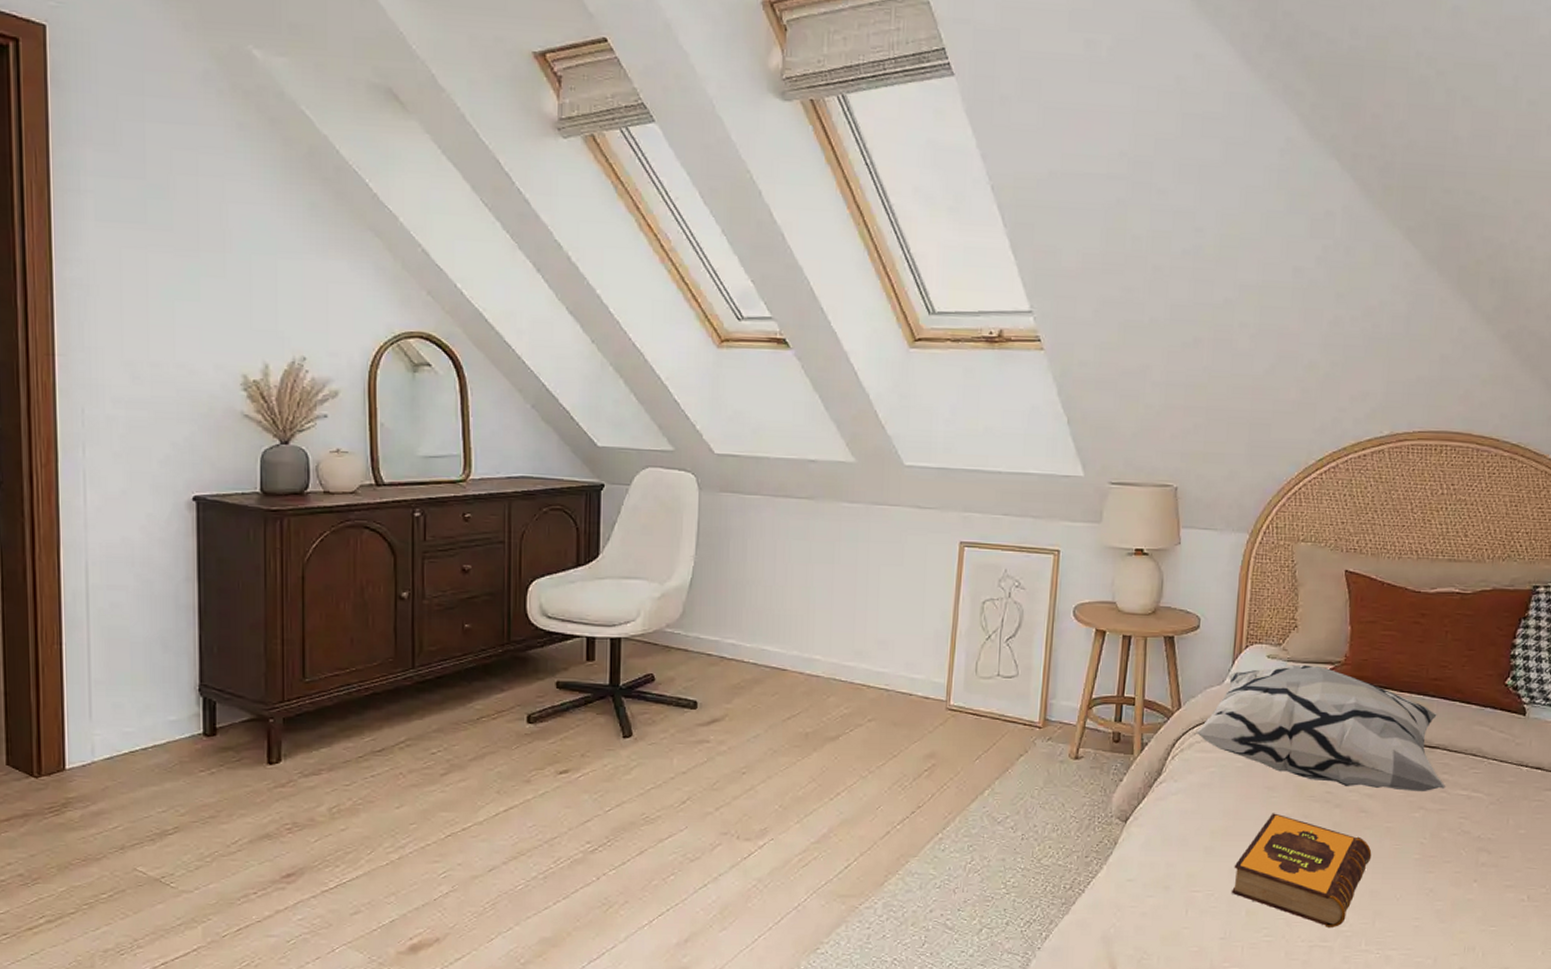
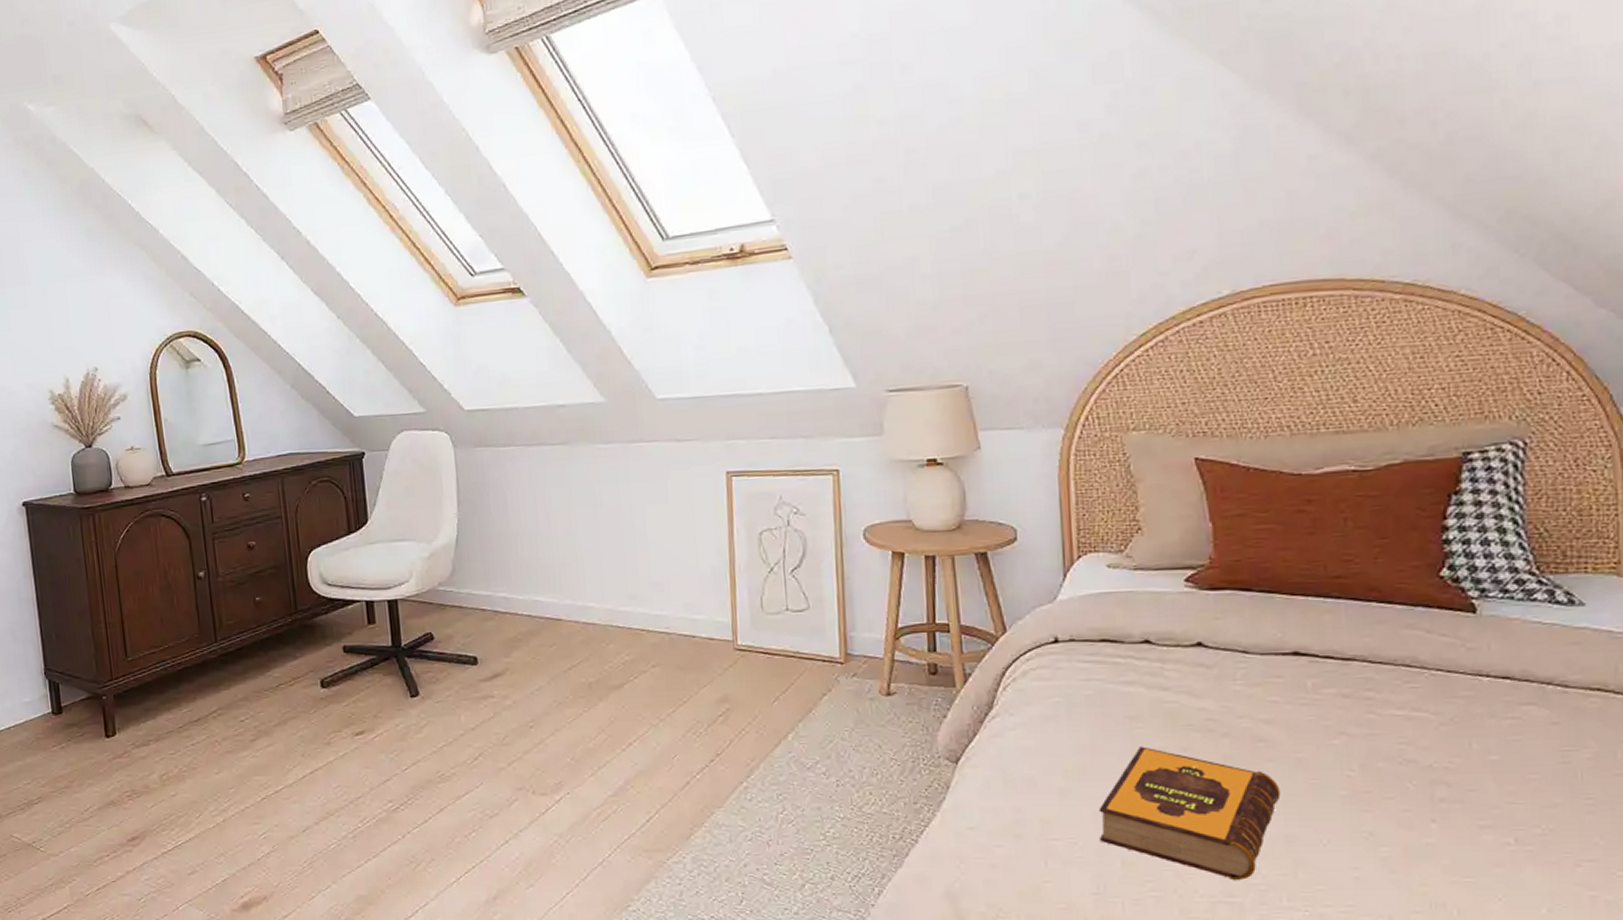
decorative pillow: present [1196,665,1445,792] -> none [1029,572,1372,715]

